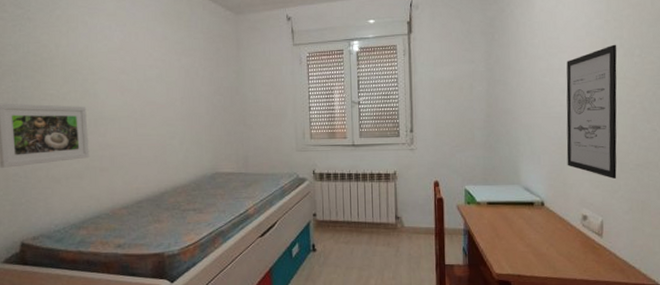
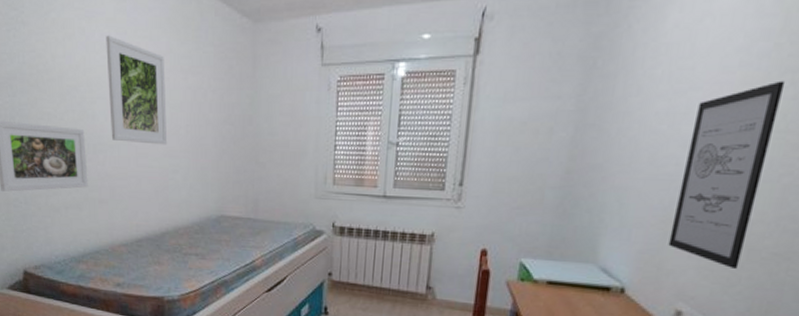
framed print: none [107,27,165,116] -> present [106,35,168,145]

